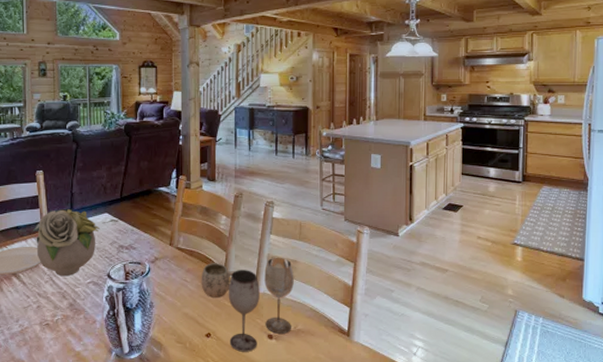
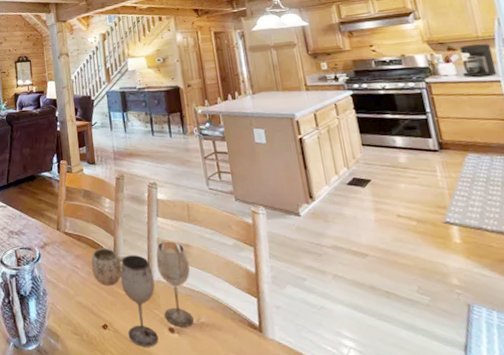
coffee maker: none [555,88,582,119] -> present [460,43,497,78]

